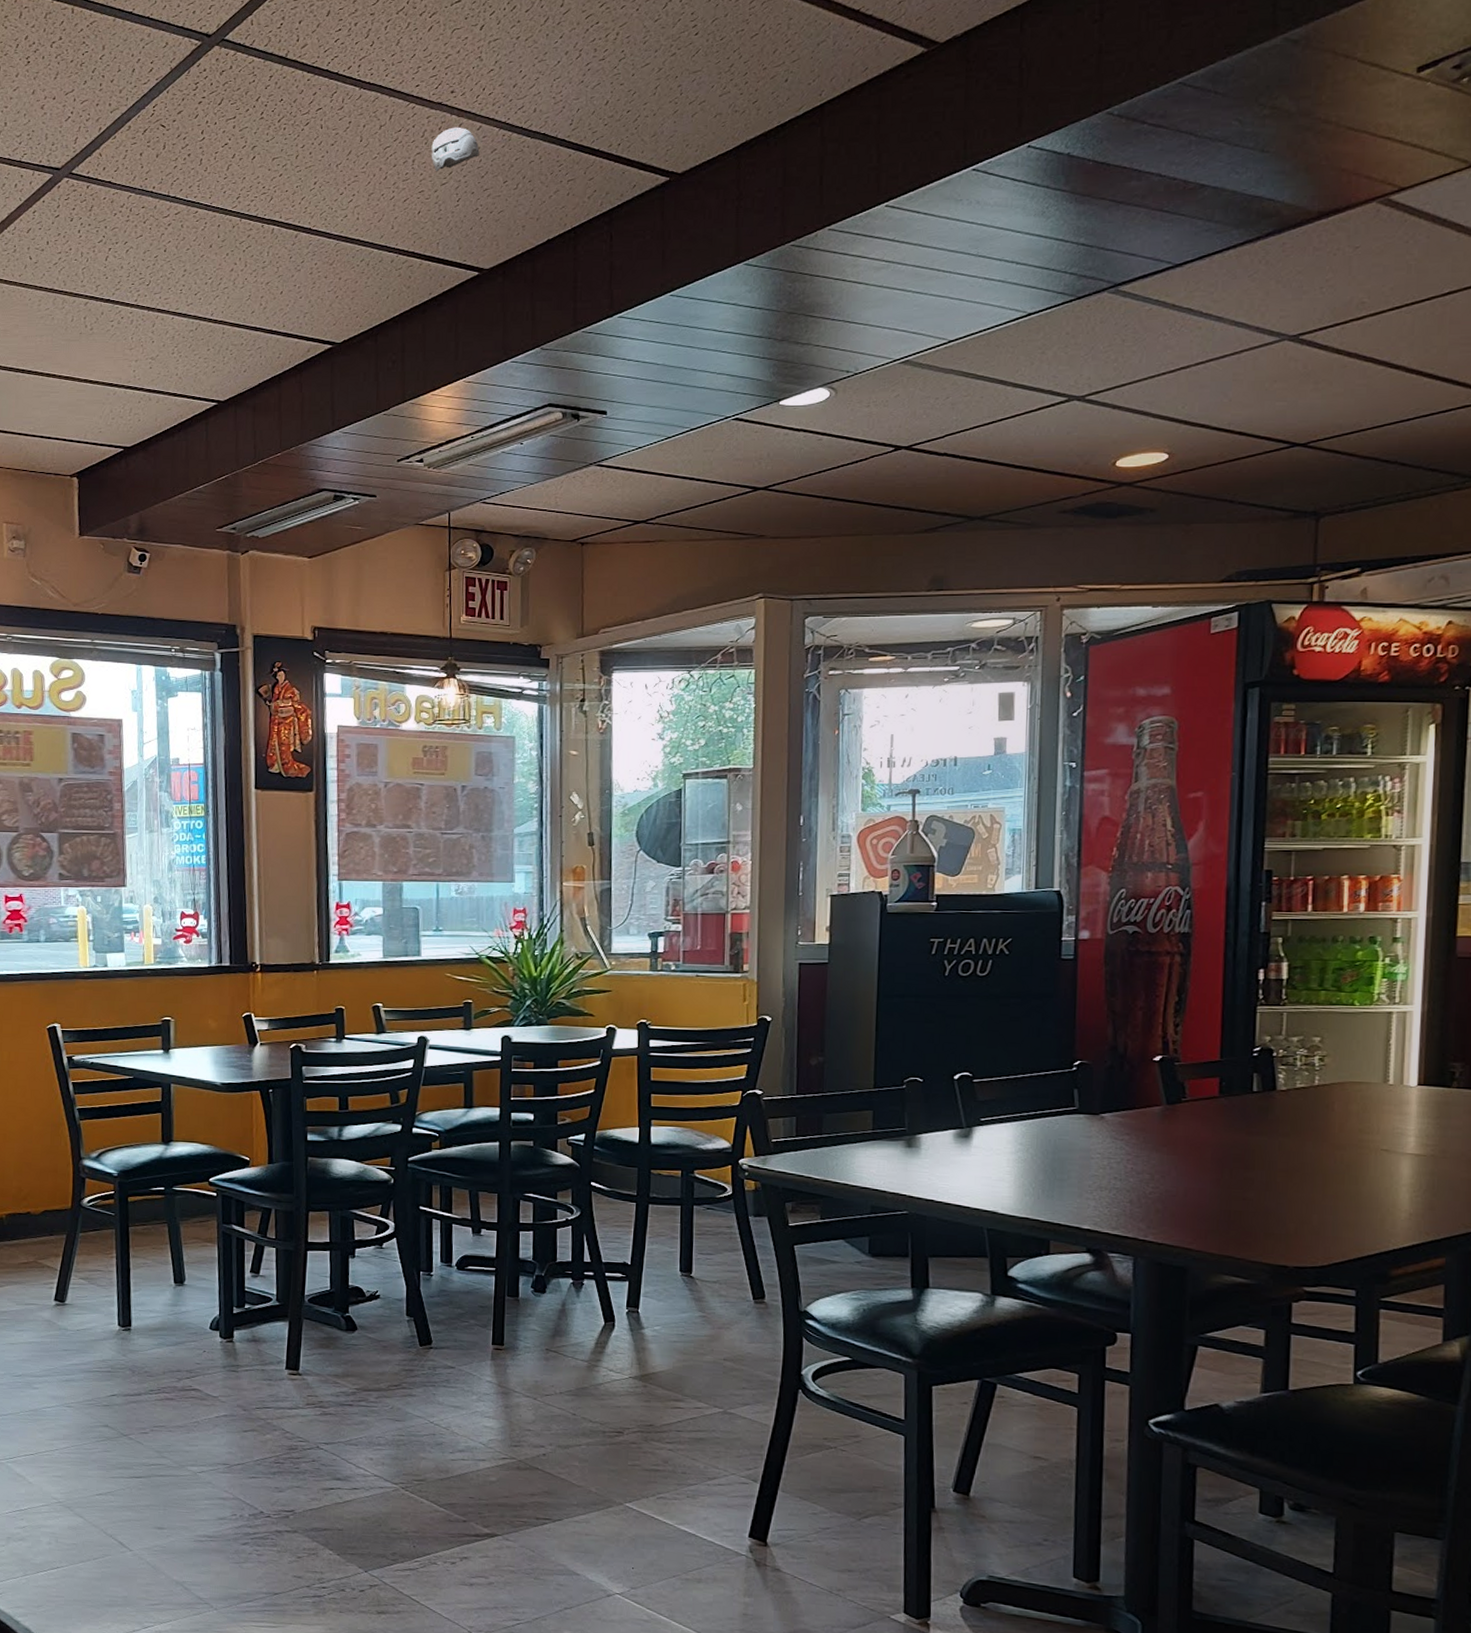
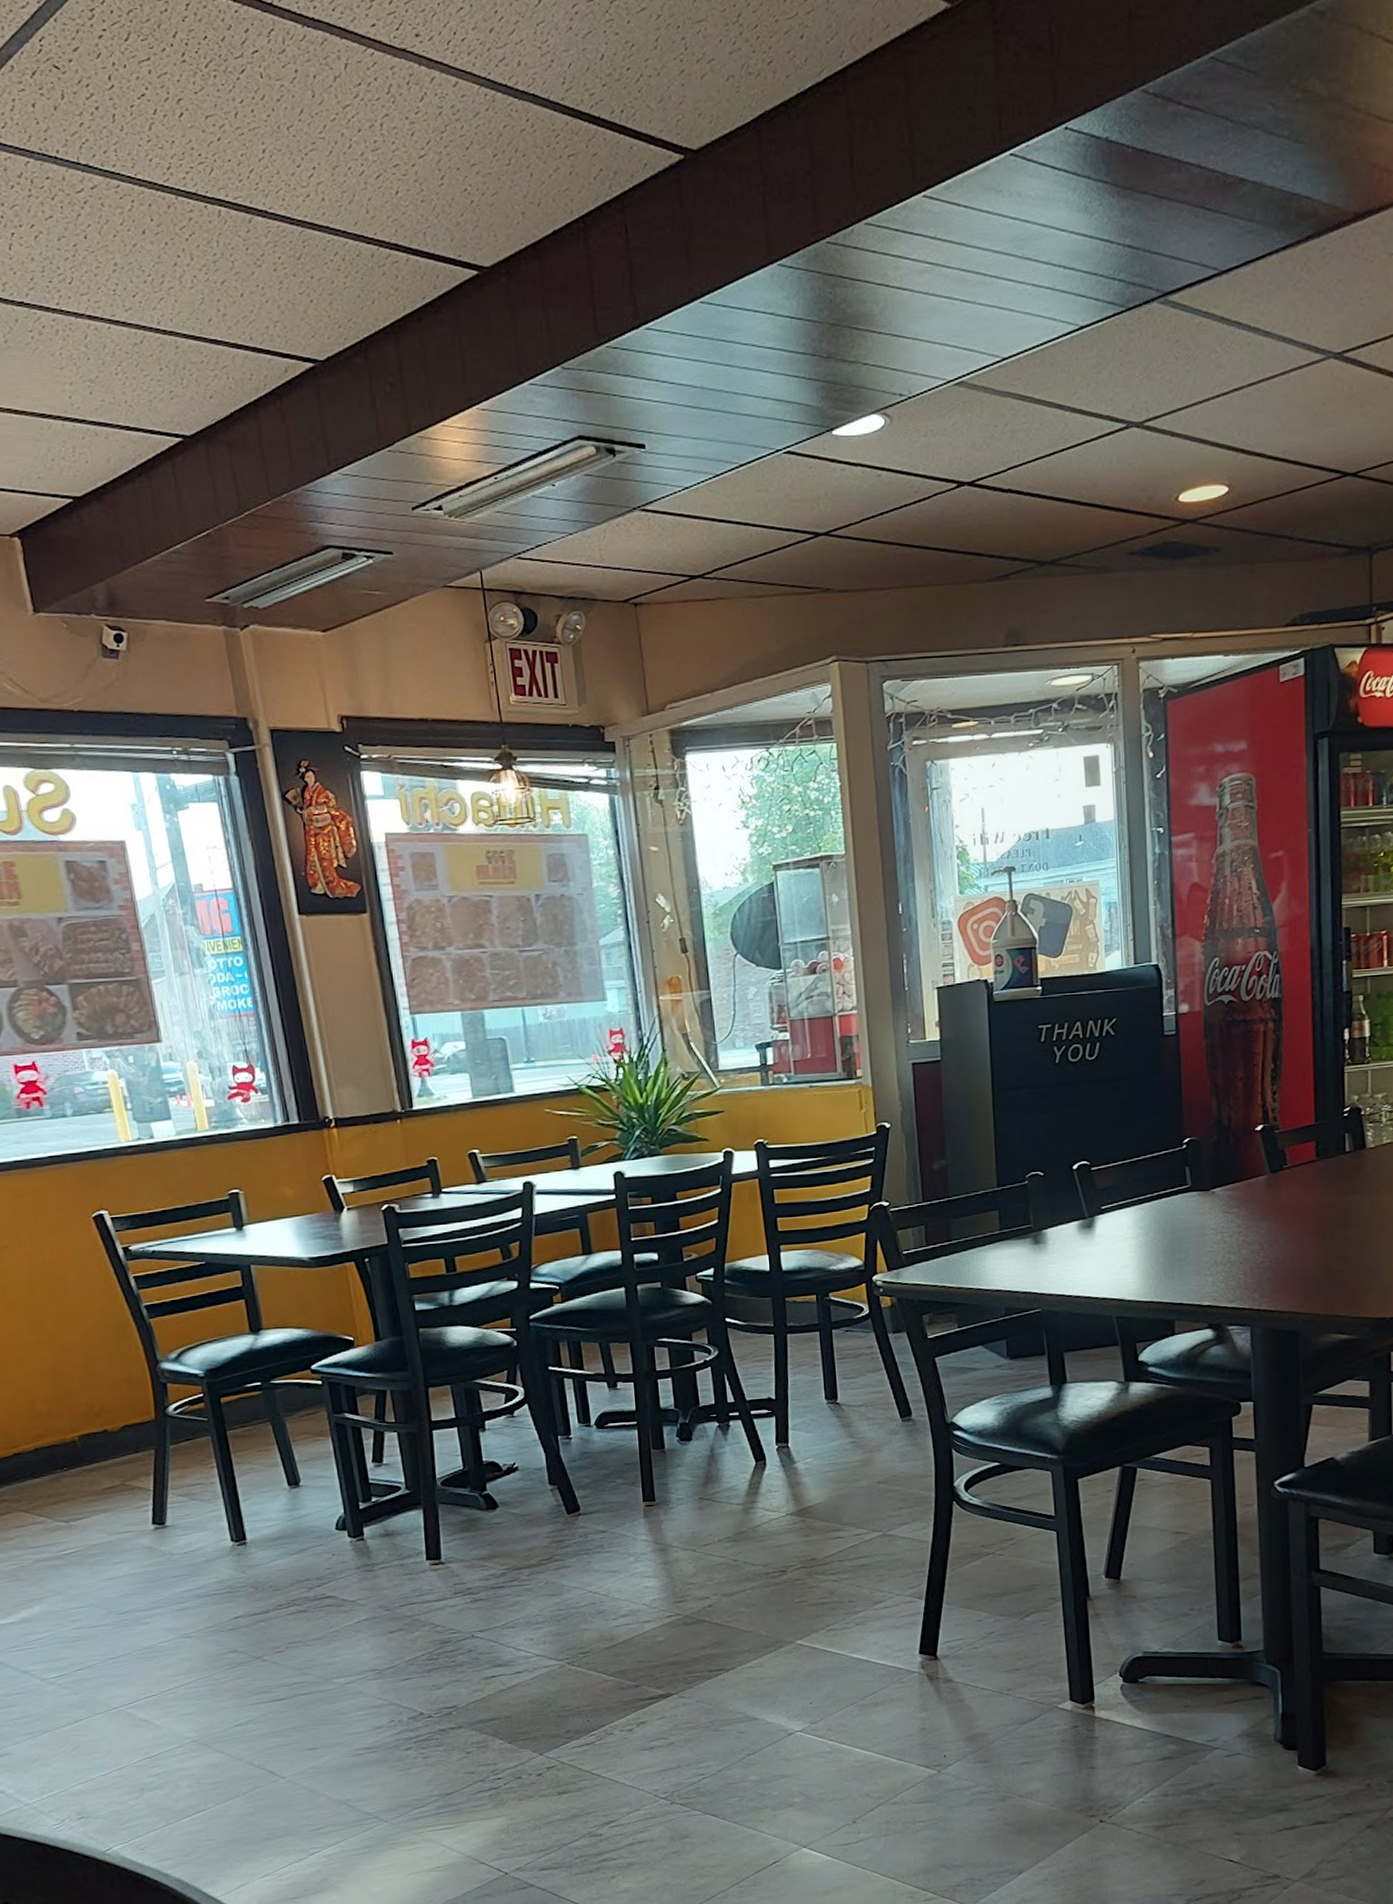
smoke detector: present [431,127,480,172] -> none [400,81,460,141]

